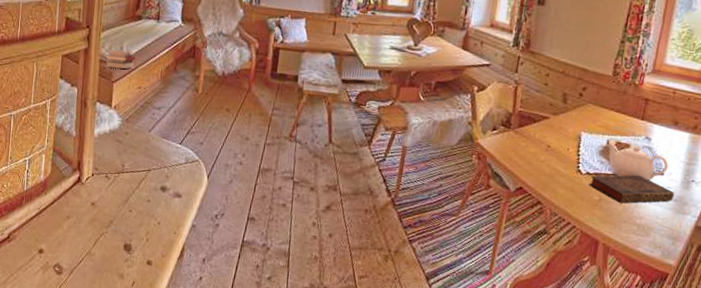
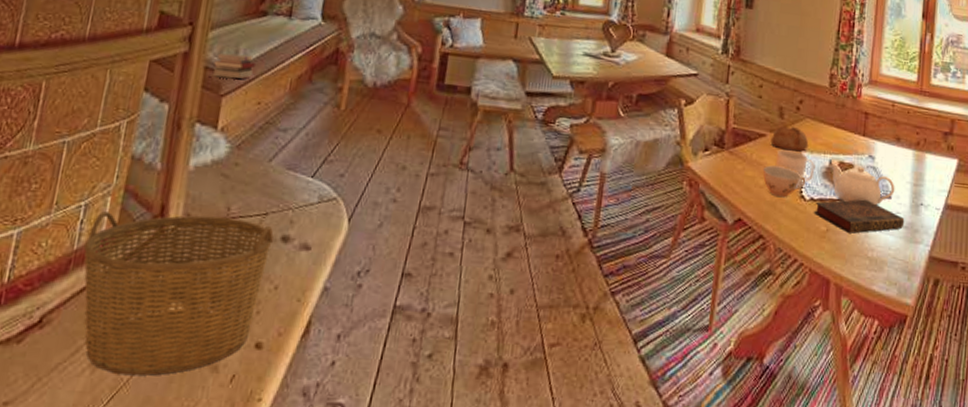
basket: none [30,164,155,278] -> present [83,211,274,376]
teacup: none [544,143,584,171] -> present [762,165,806,198]
bread: none [553,110,589,133] -> present [770,126,809,152]
mug: none [556,130,593,162] -> present [775,149,815,187]

